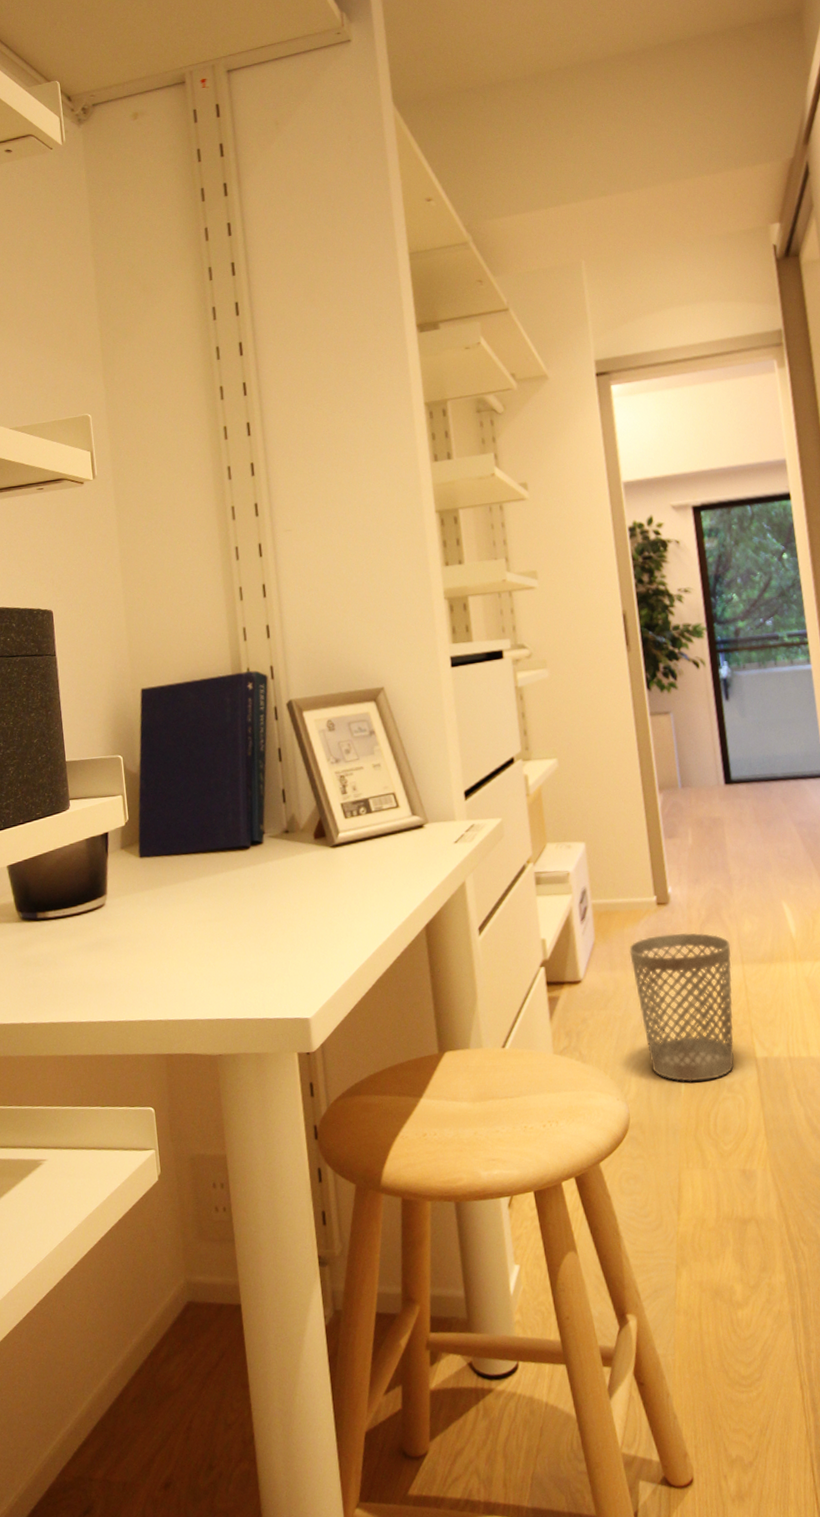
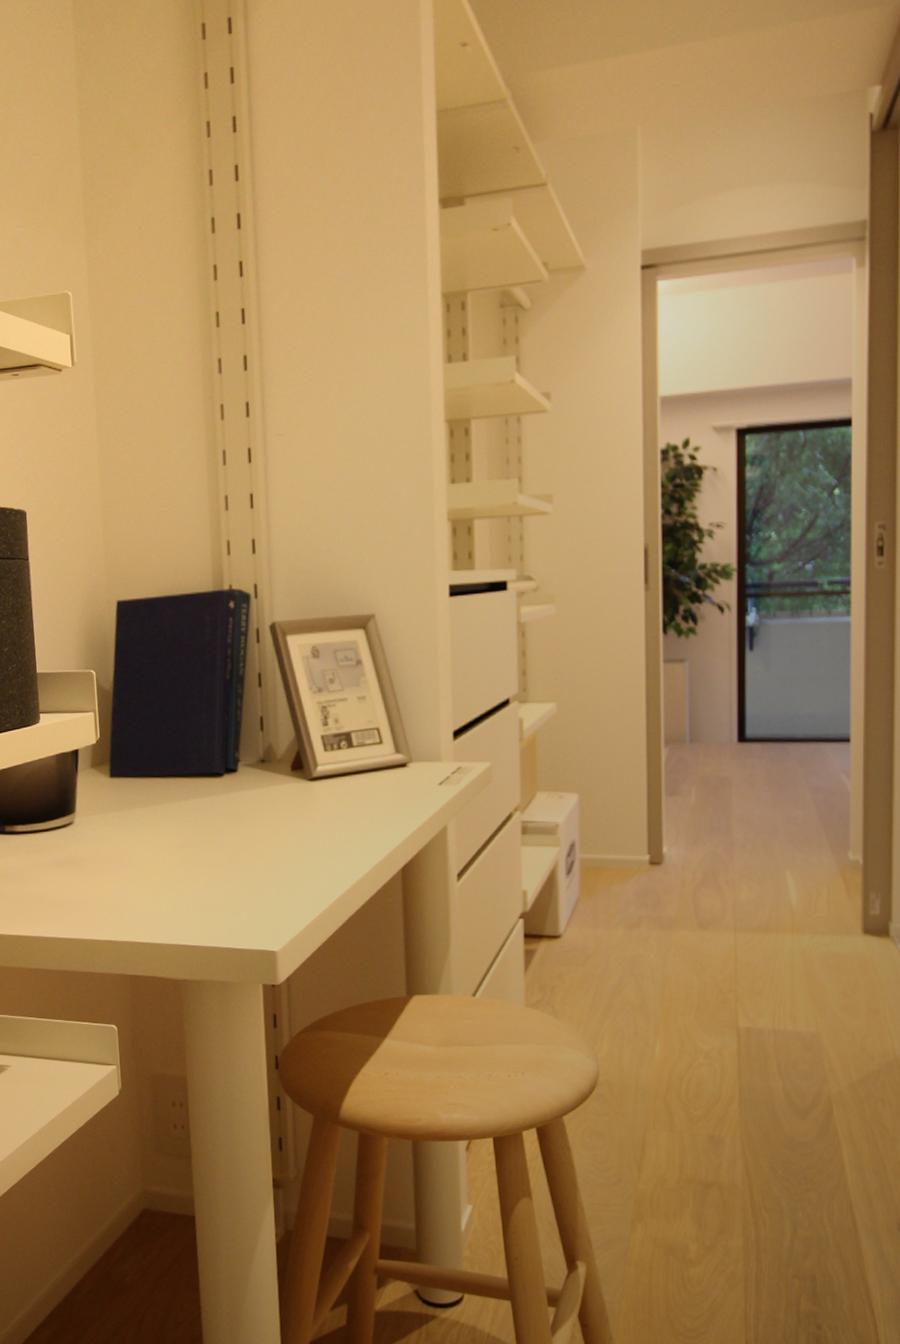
wastebasket: present [629,933,735,1082] -> none [615,895,724,1046]

